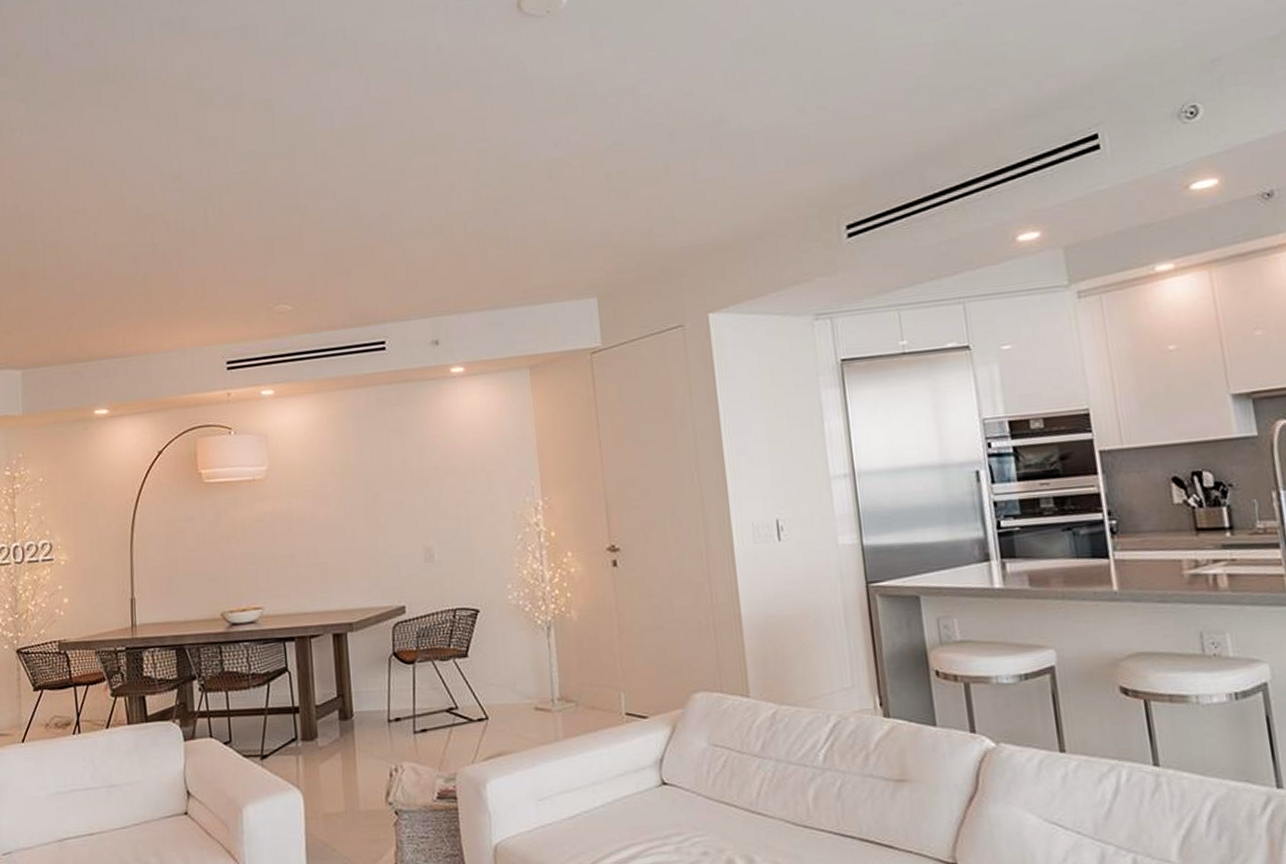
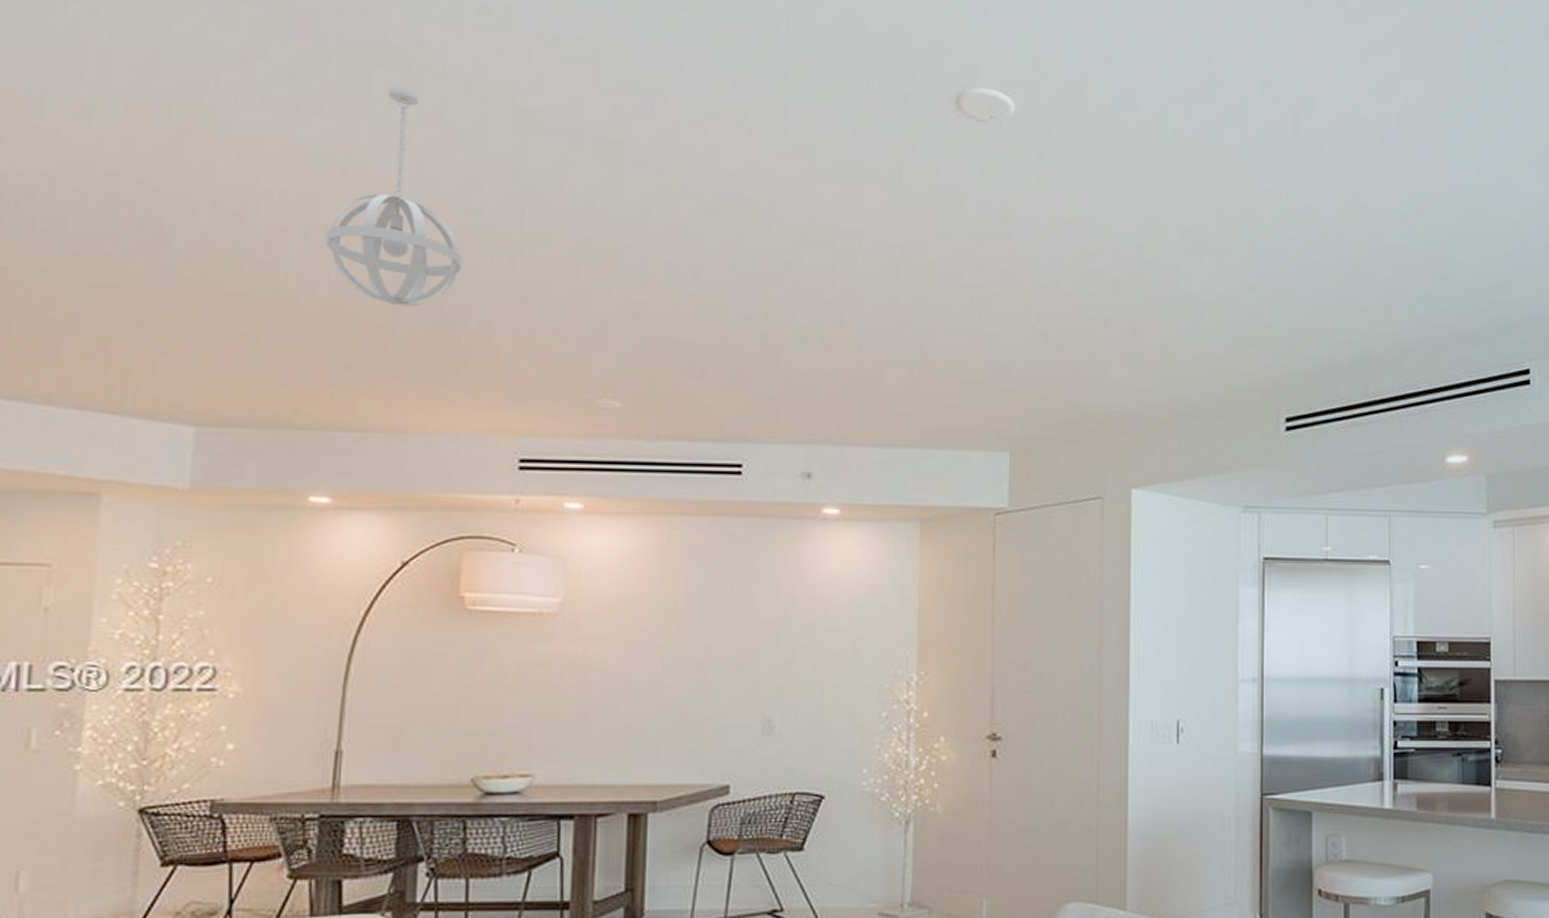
pendant light: none [85,95,173,259] -> present [325,86,462,307]

